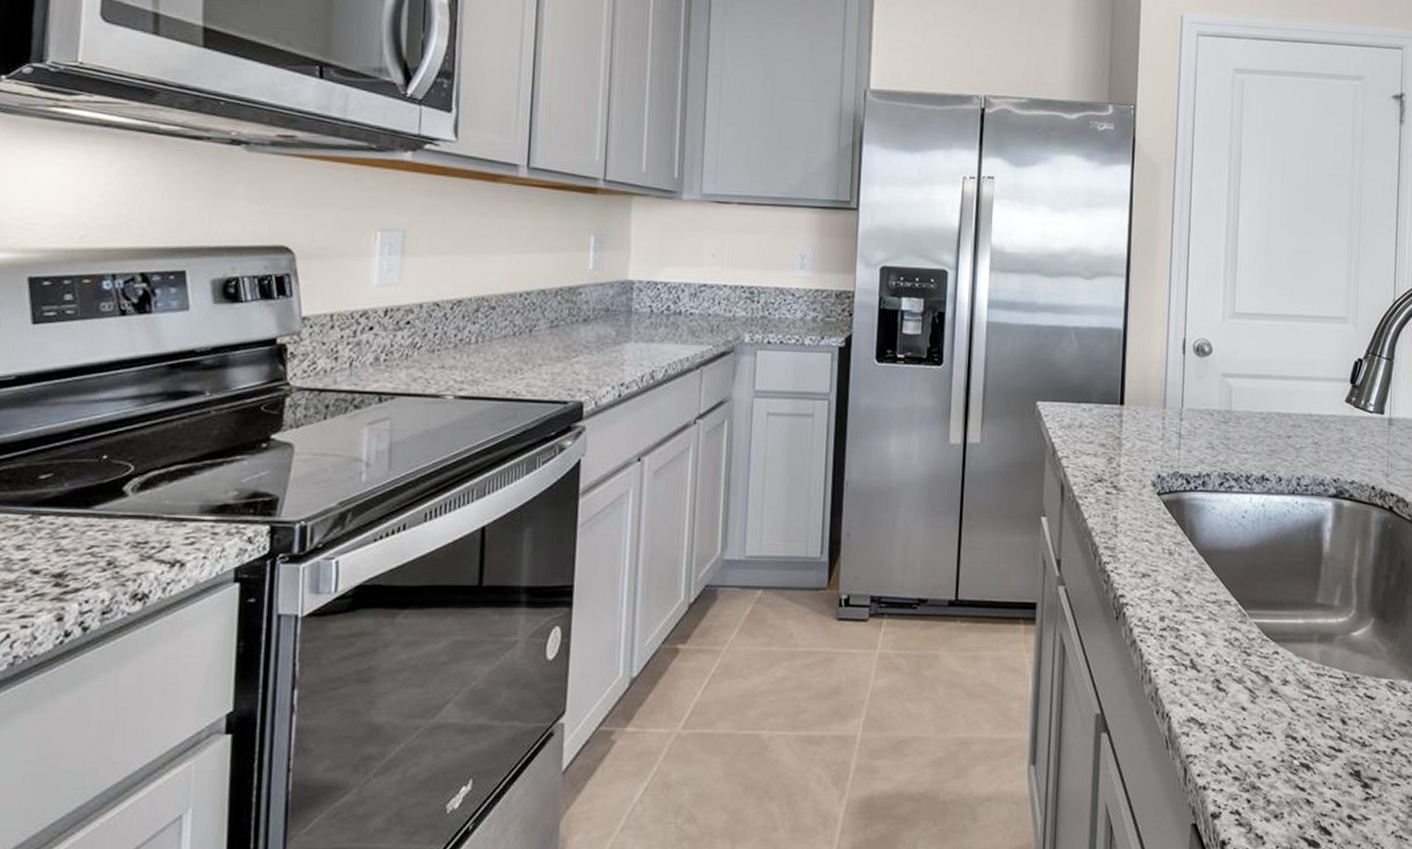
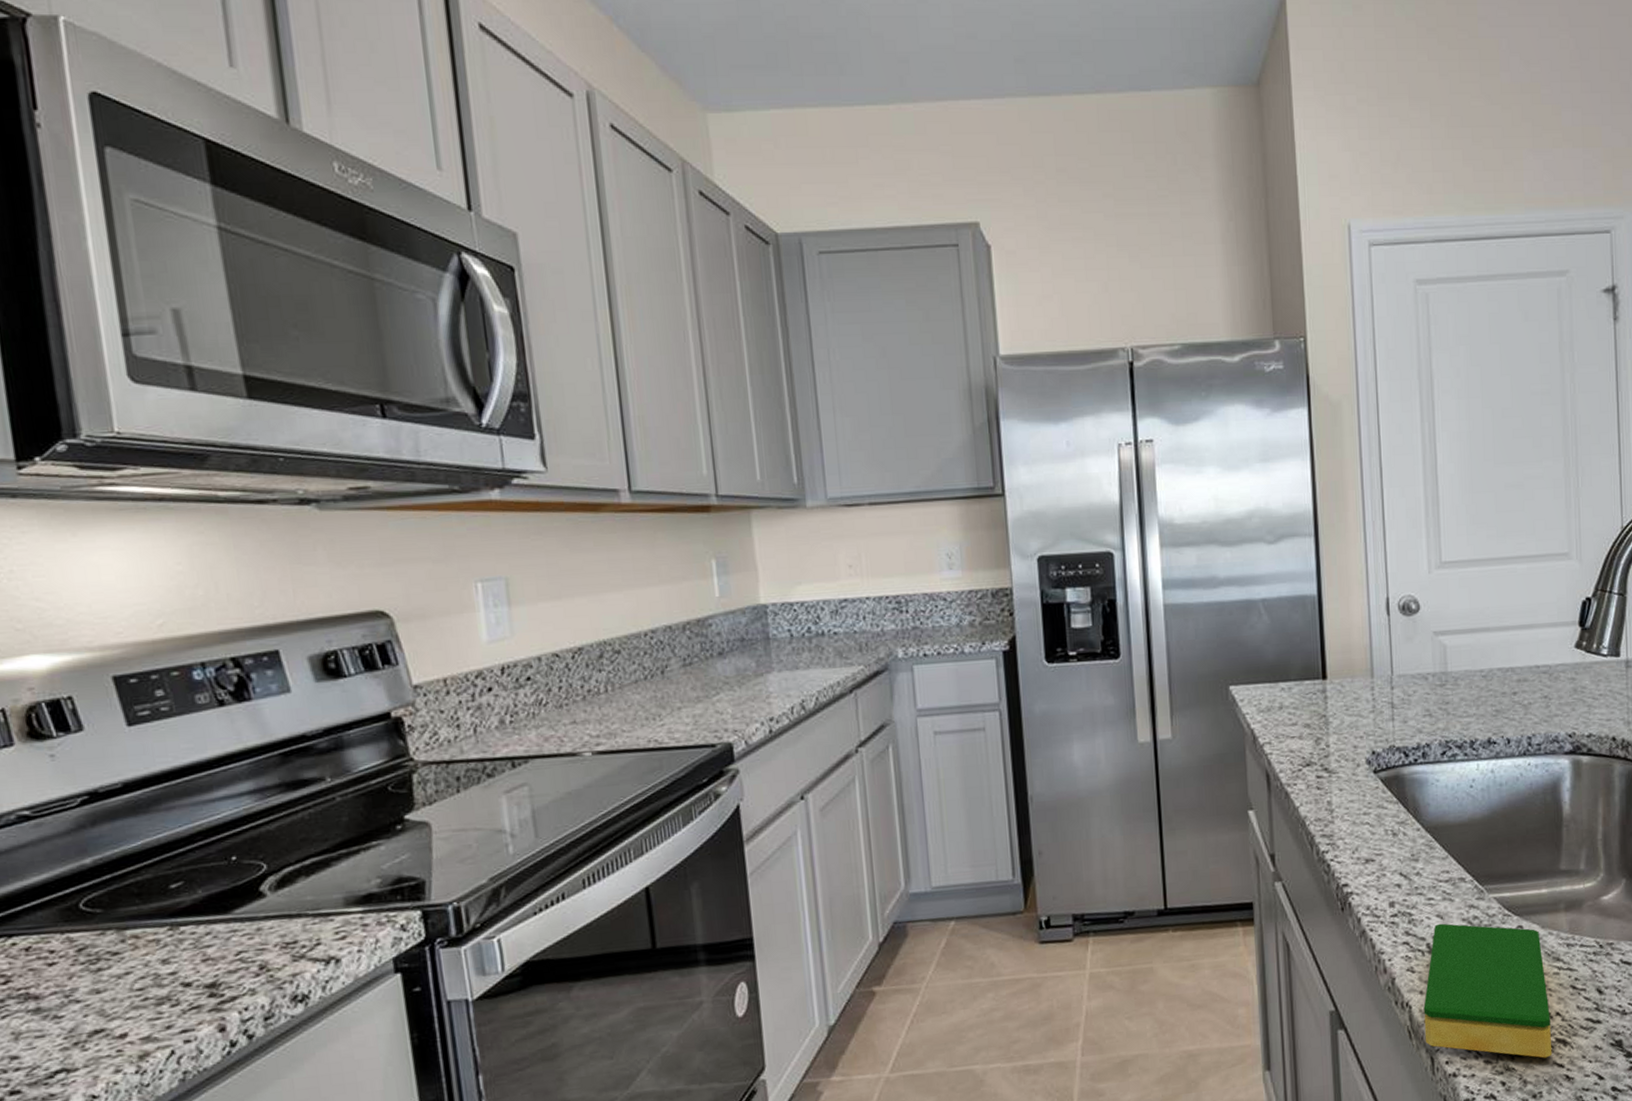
dish sponge: none [1180,641,1297,781] -> present [1423,923,1553,1058]

